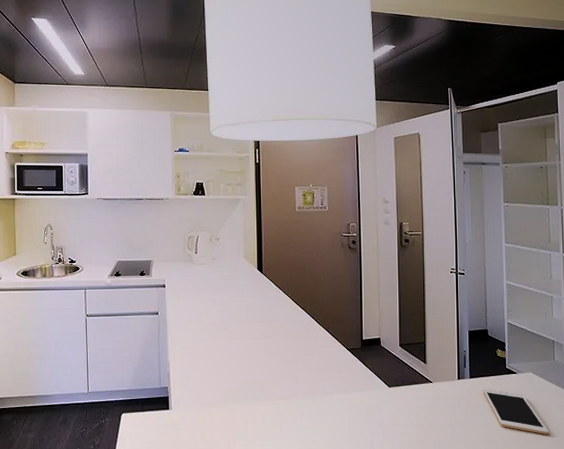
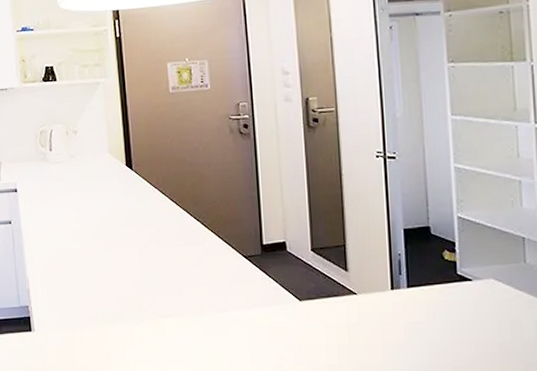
cell phone: present [482,388,549,434] -> none [425,299,519,356]

